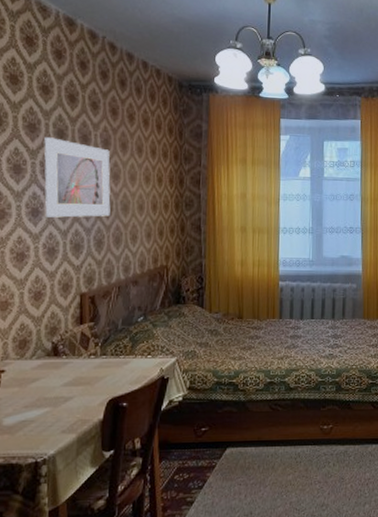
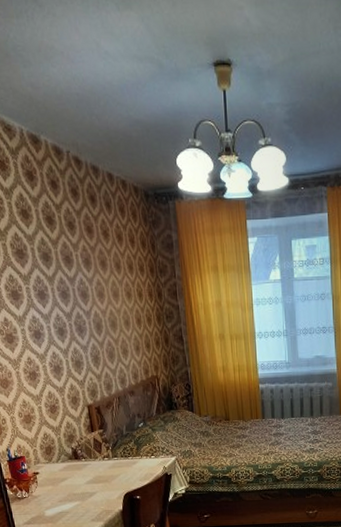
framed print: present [44,137,111,218] -> none [32,261,101,338]

